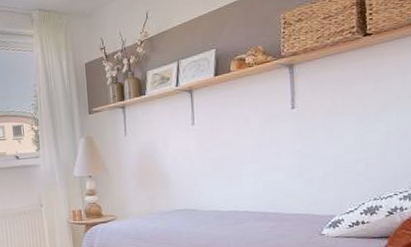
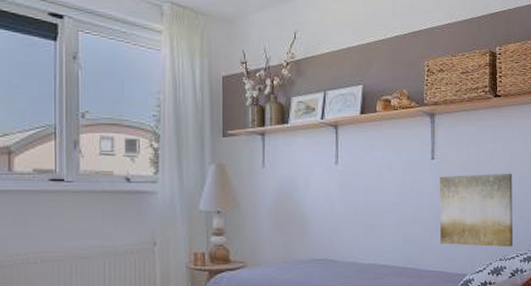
wall art: none [301,111,390,189] -> present [439,173,513,247]

